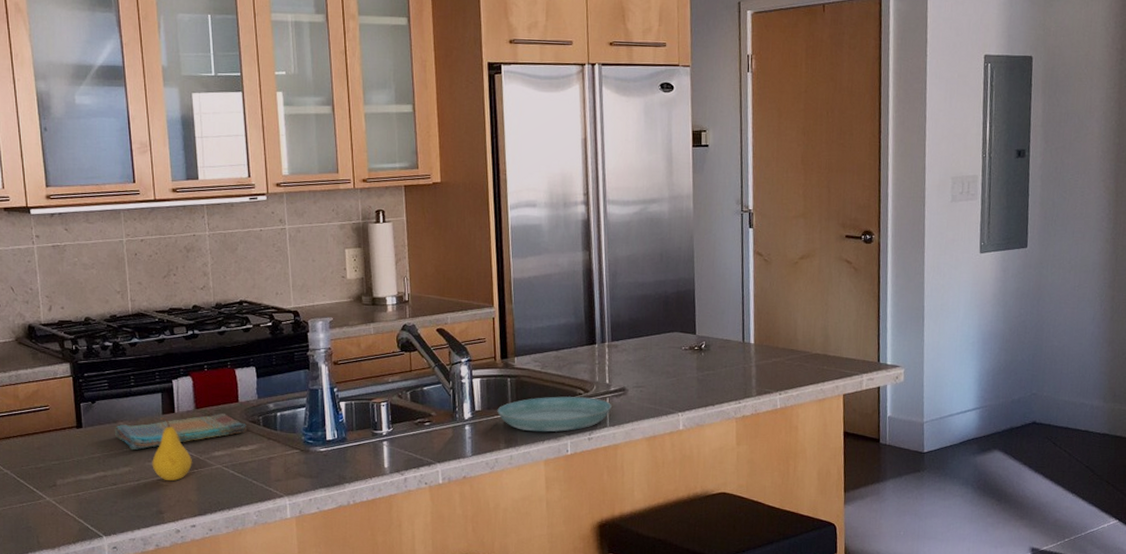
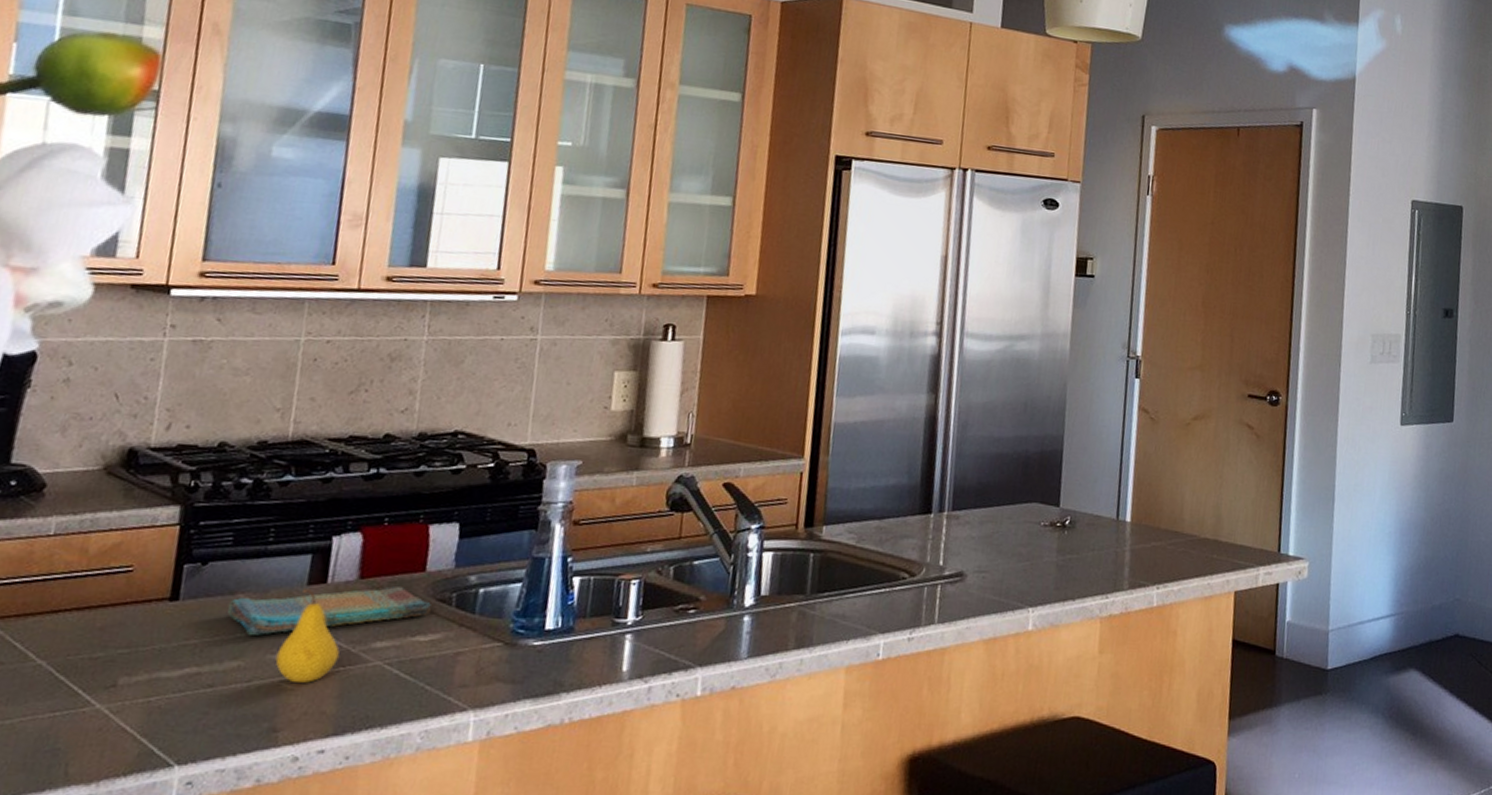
saucer: present [497,396,612,432] -> none [790,580,944,629]

